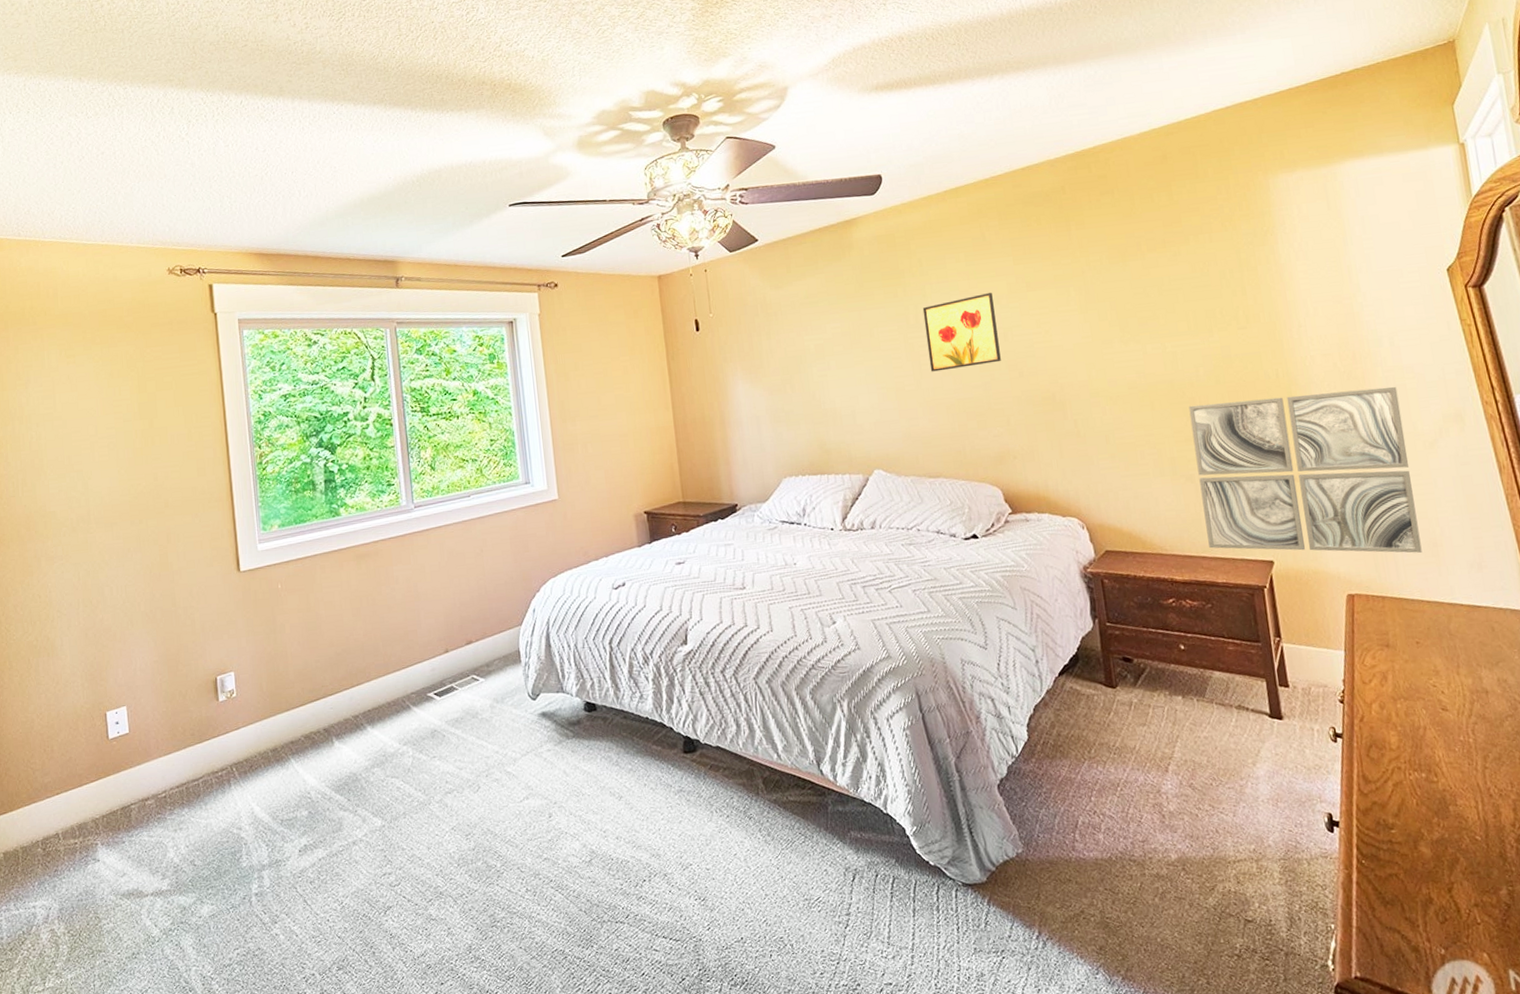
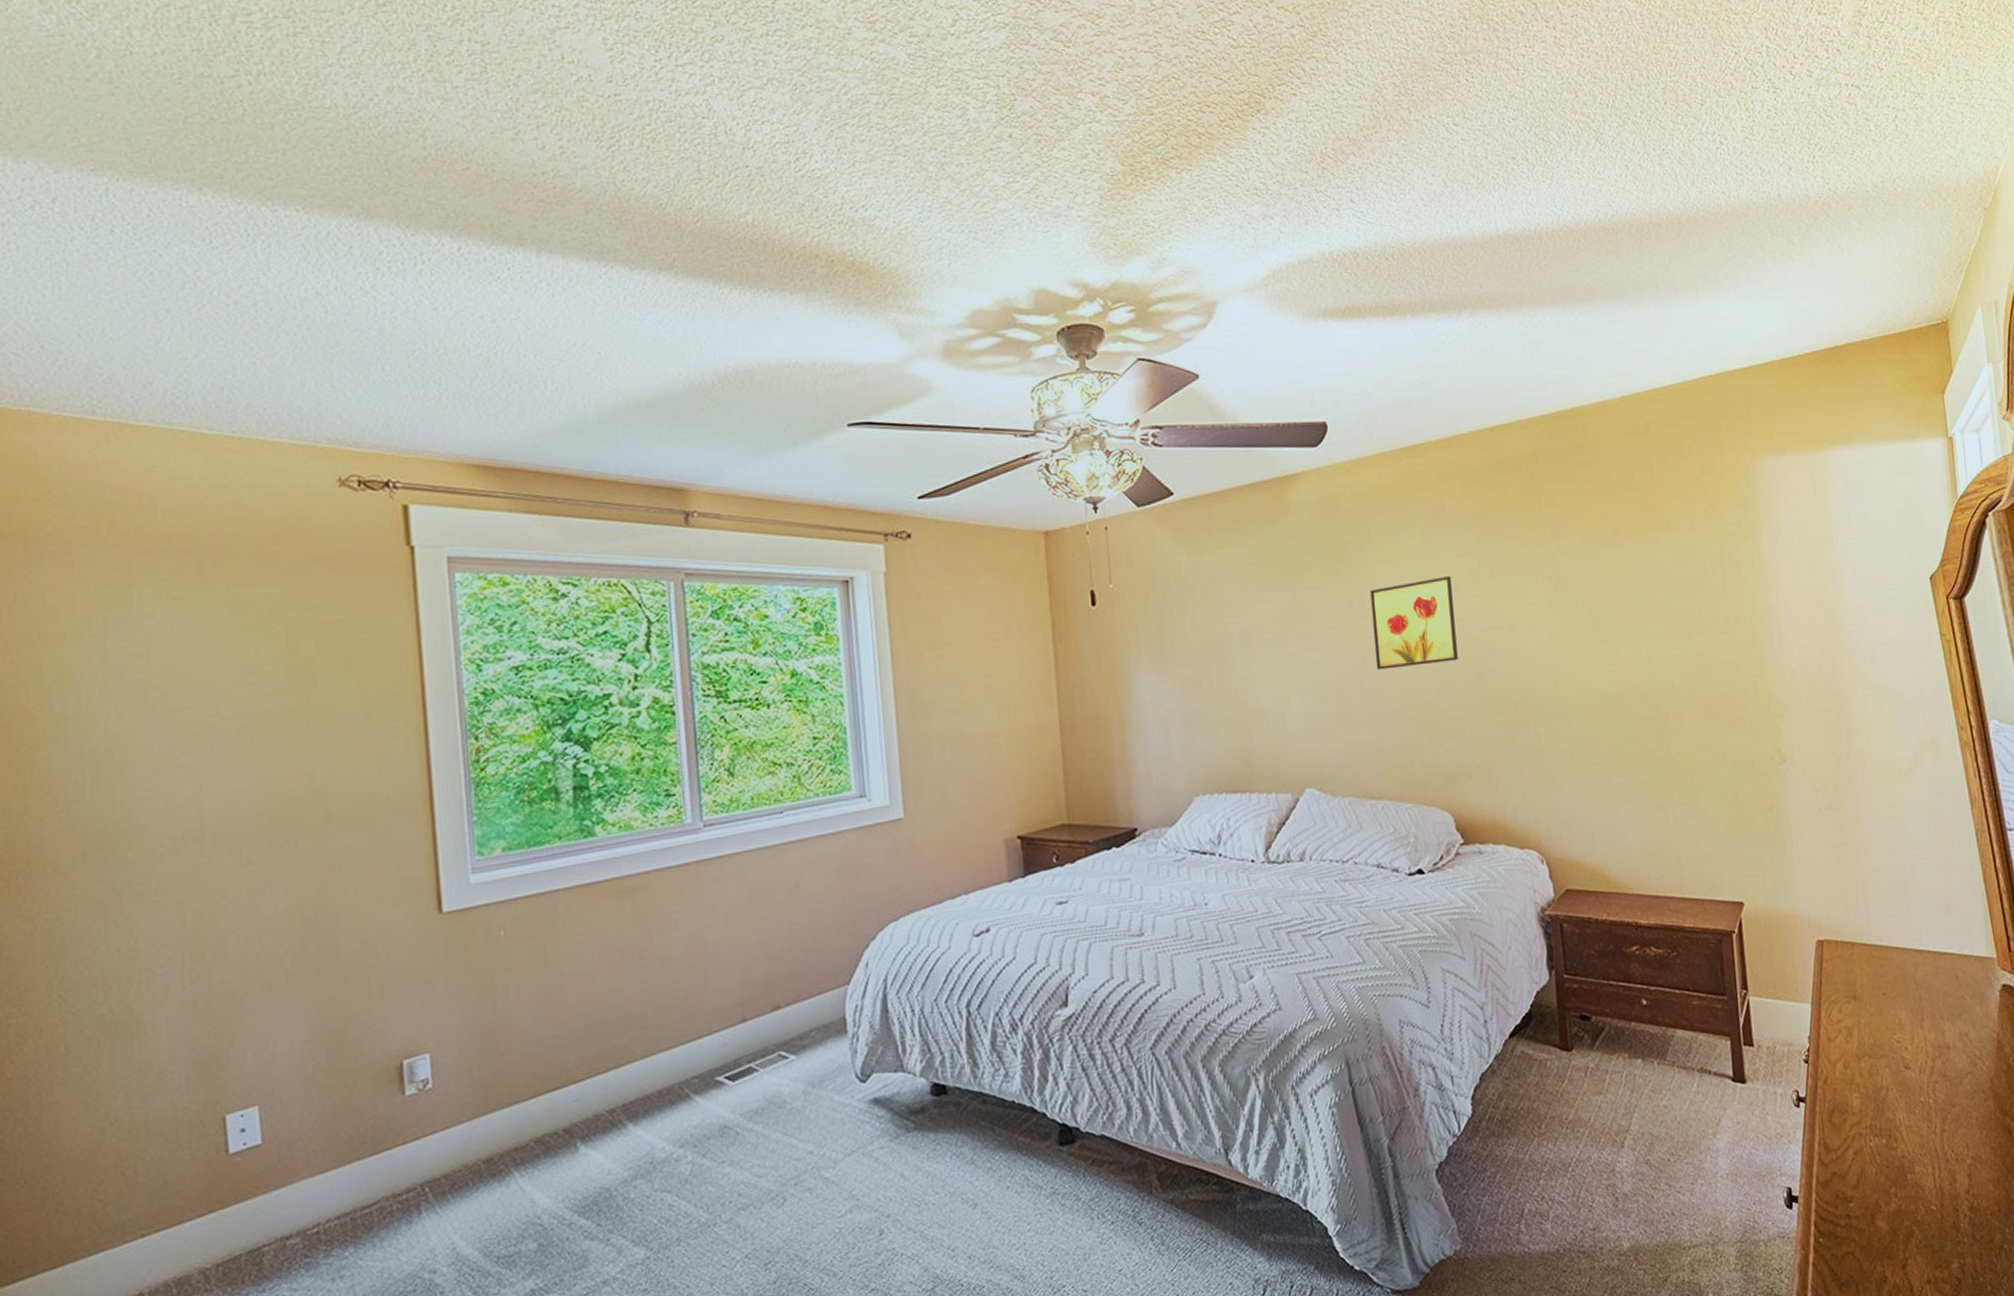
wall art: present [1188,386,1422,553] -> none [1662,706,1893,894]

